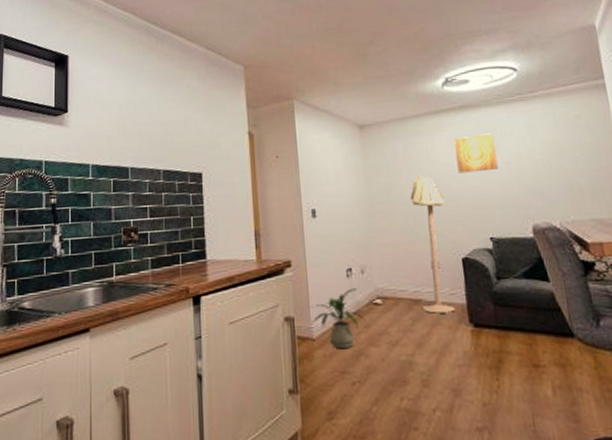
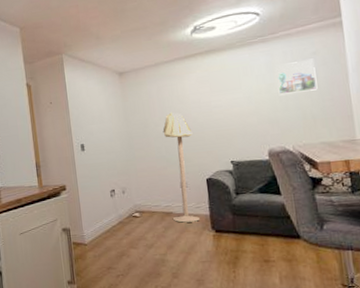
house plant: present [308,288,366,349] -> none [81,205,127,251]
wall art: present [453,133,498,174] -> none [201,73,240,109]
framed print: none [536,122,584,163] -> present [275,58,318,96]

